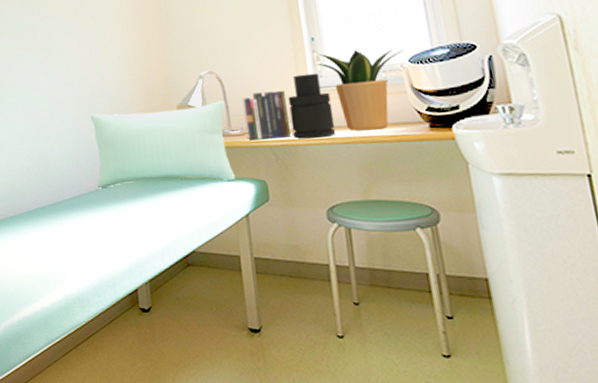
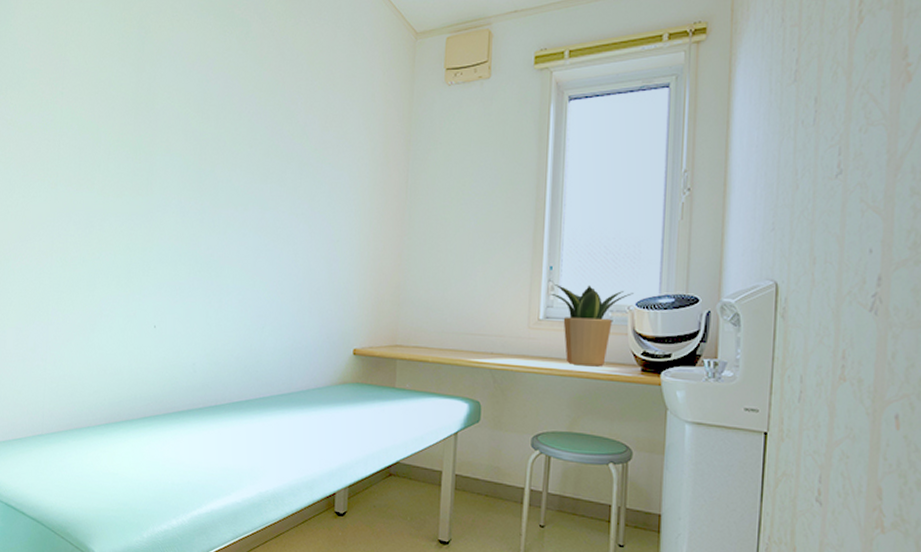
pillow: present [91,100,235,189] -> none [308,310,454,397]
table lamp: present [175,70,247,137] -> none [403,283,471,354]
books: present [241,90,291,141] -> none [469,313,515,362]
humidifier: present [288,73,336,139] -> none [514,301,557,367]

